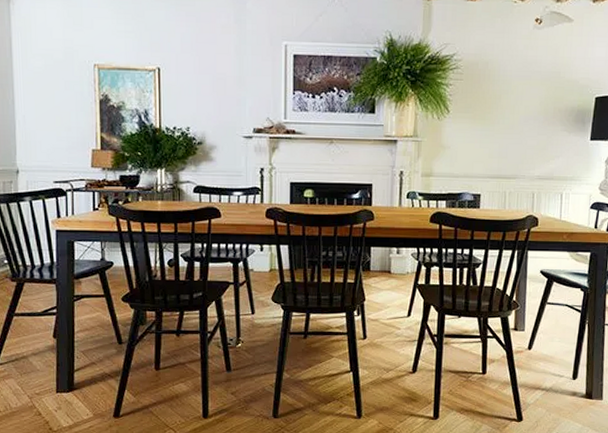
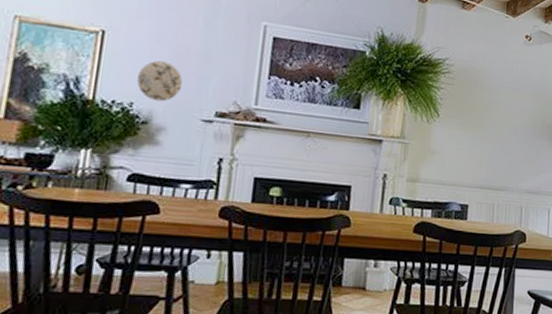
decorative plate: none [190,89,225,124] -> present [137,60,183,102]

